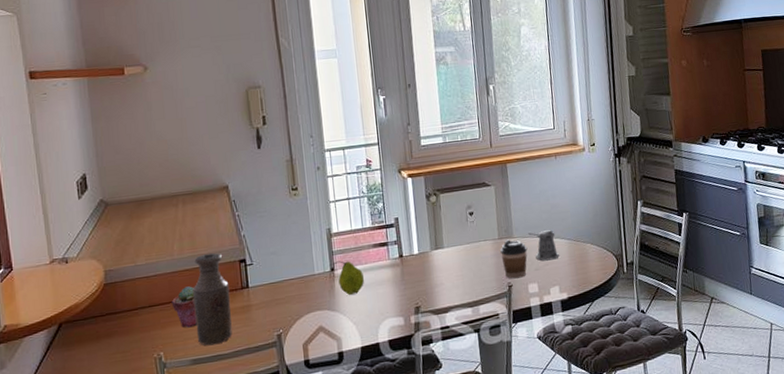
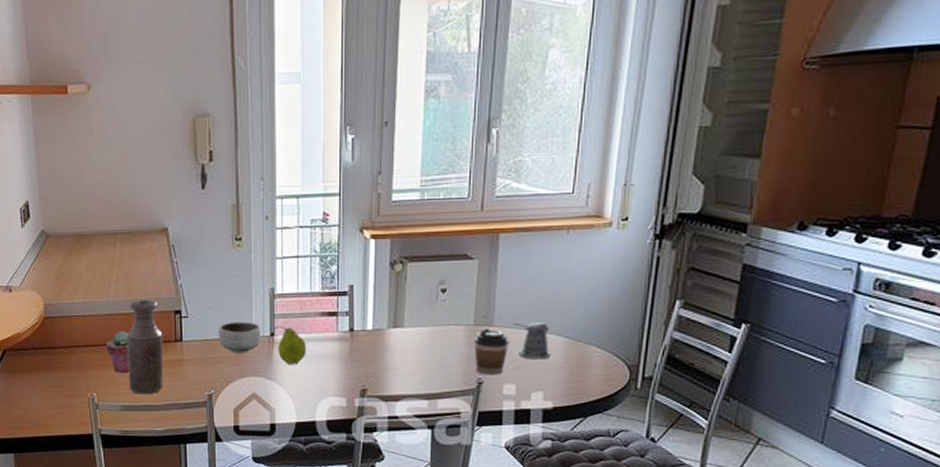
bowl: none [282,261,323,292] -> present [219,322,261,353]

